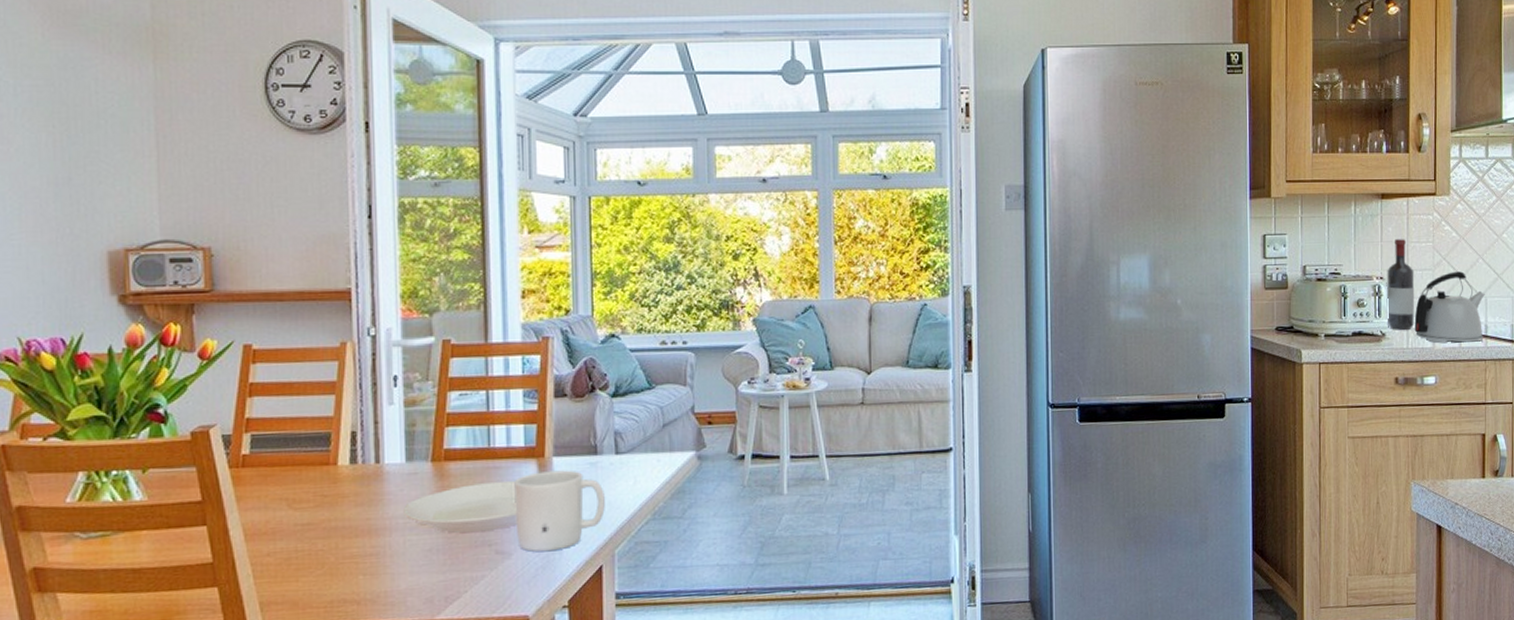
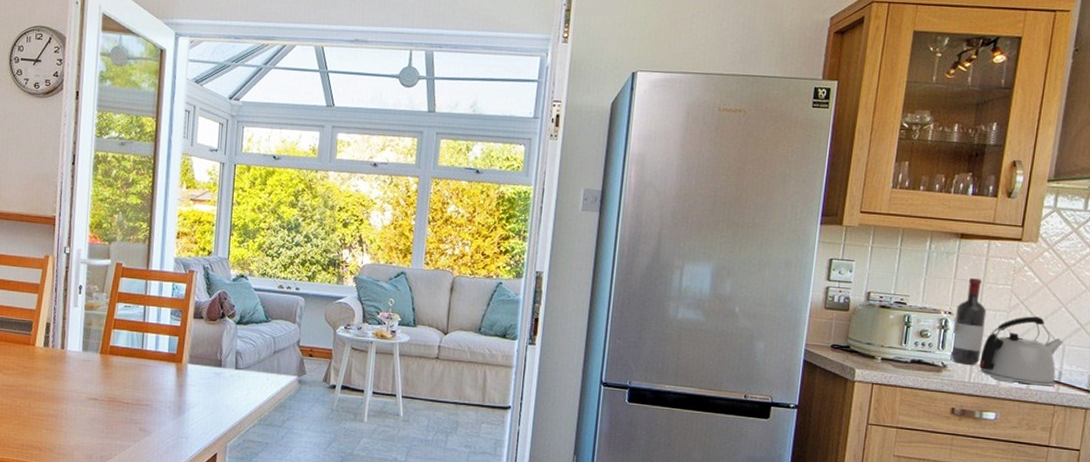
plate: present [403,481,517,533] -> none [77,375,159,413]
mug: present [514,470,605,552] -> none [156,373,224,436]

